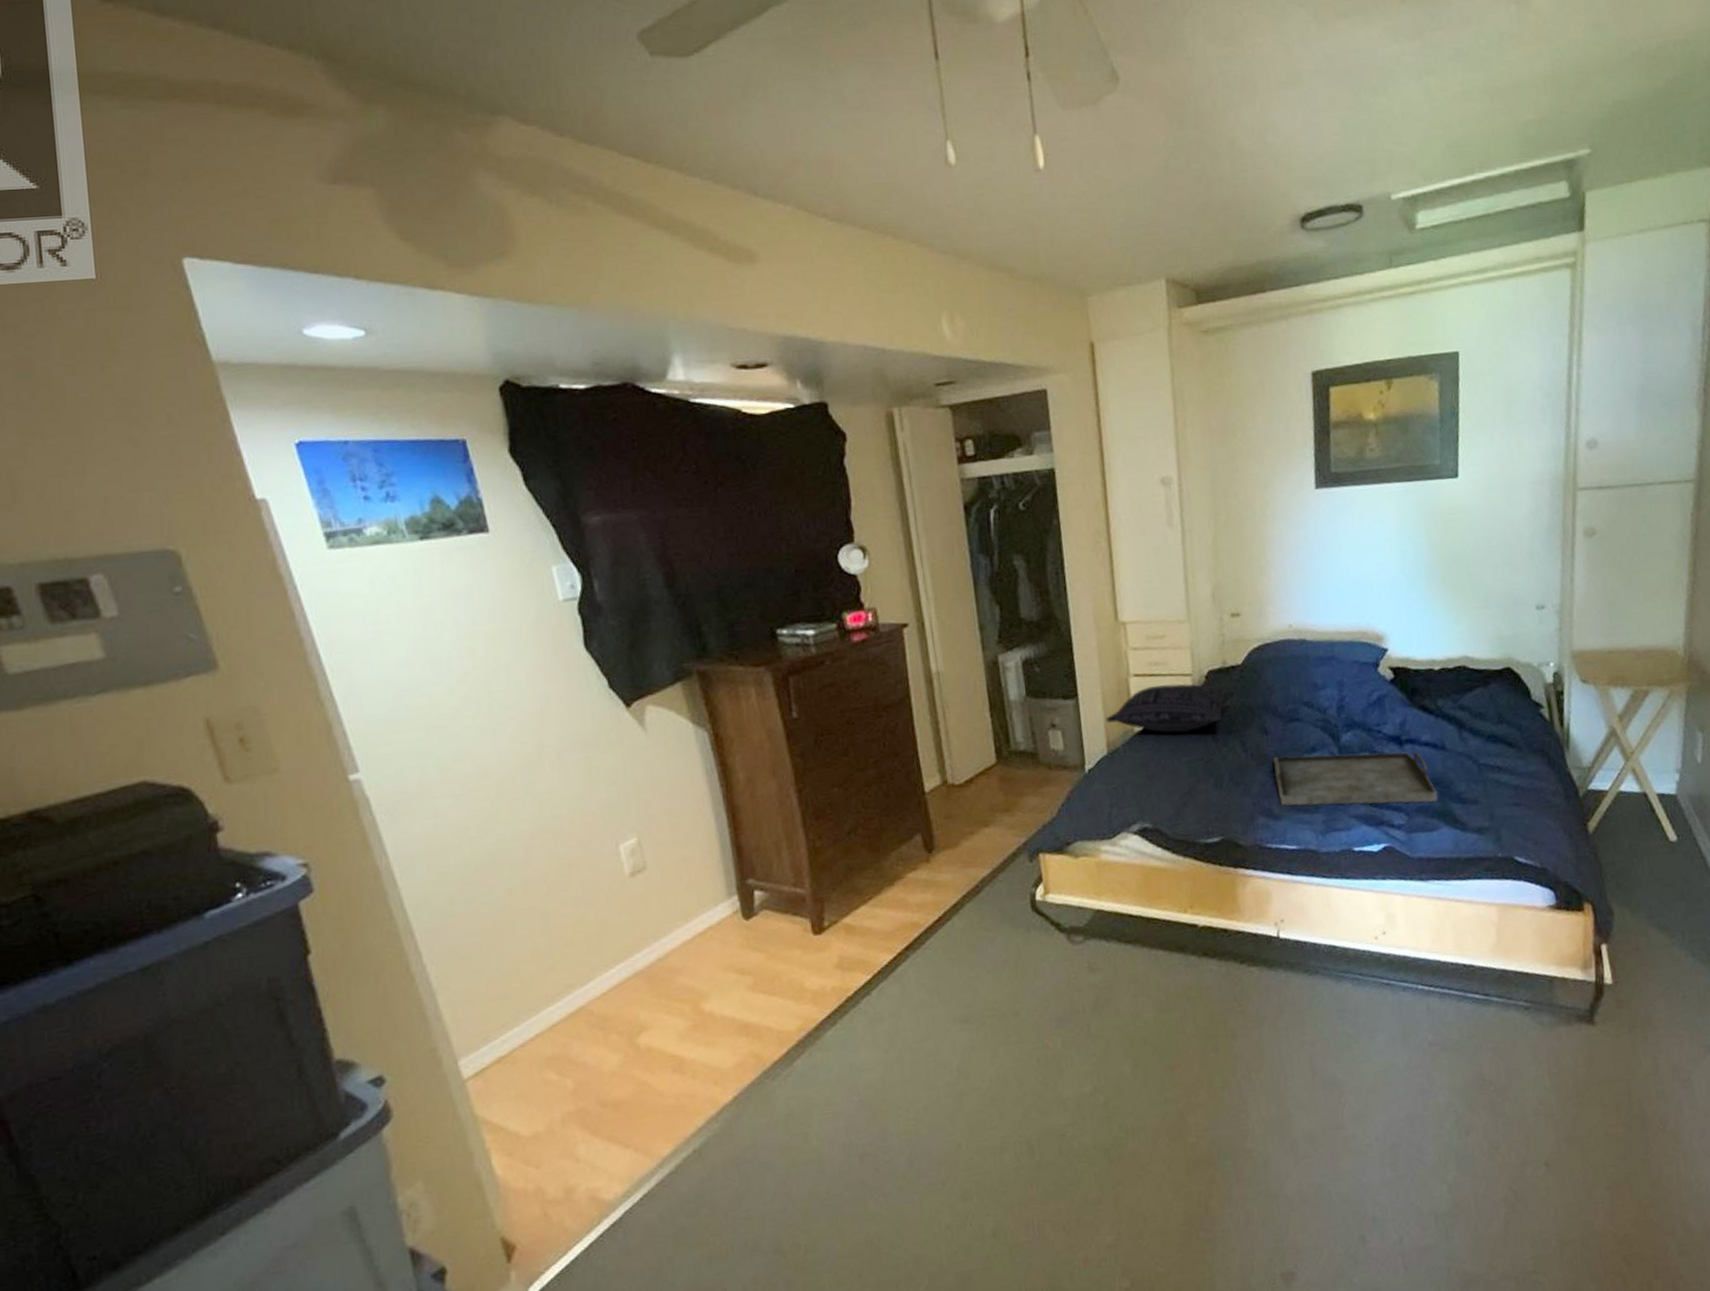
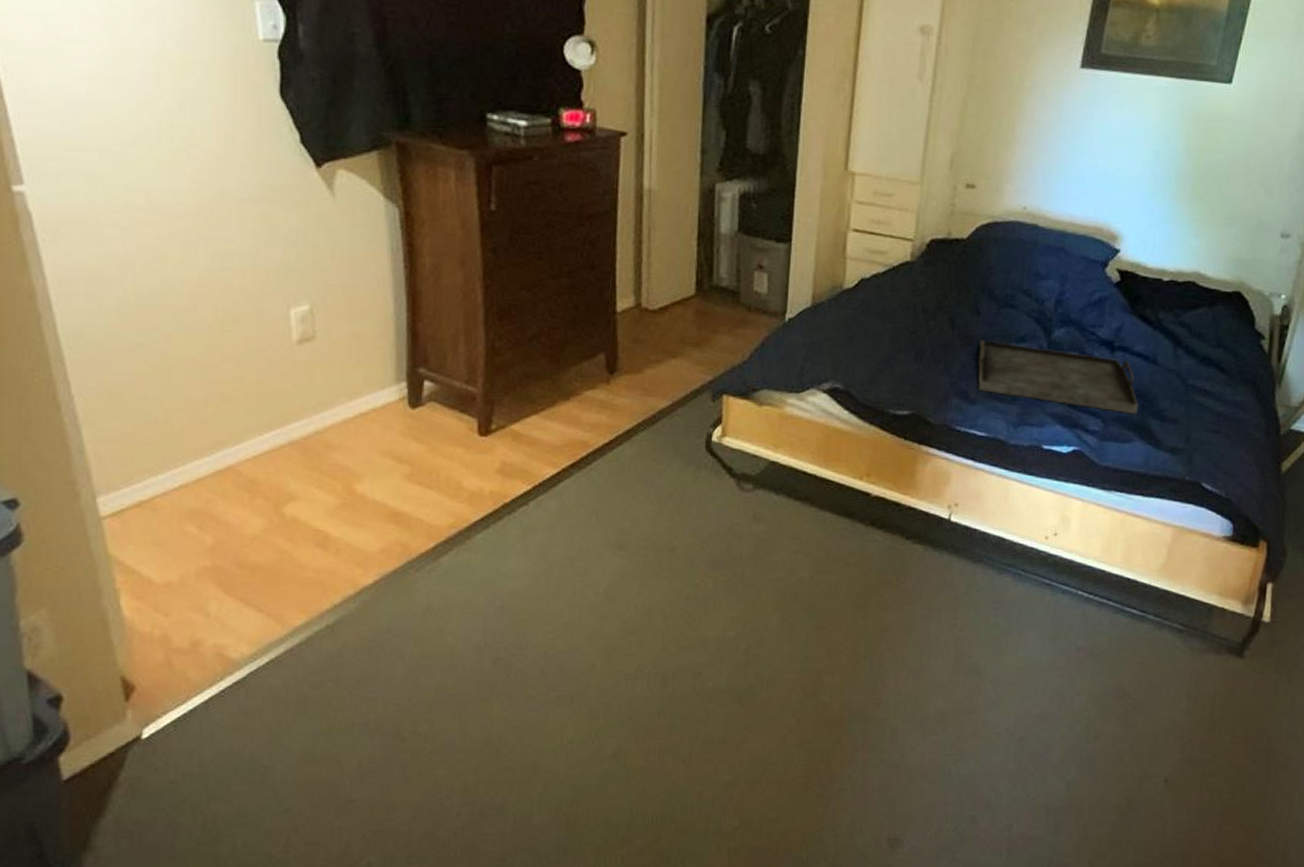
pillow: present [1105,683,1235,733] -> none [815,245,954,299]

